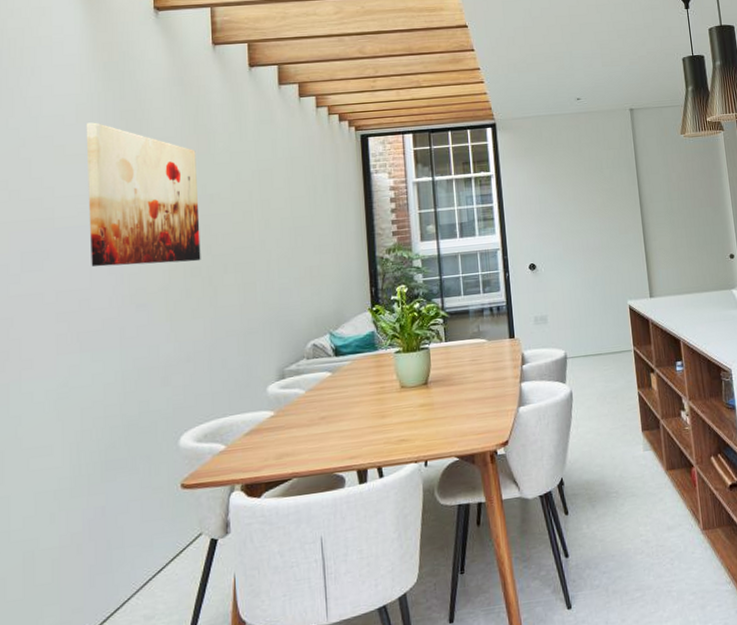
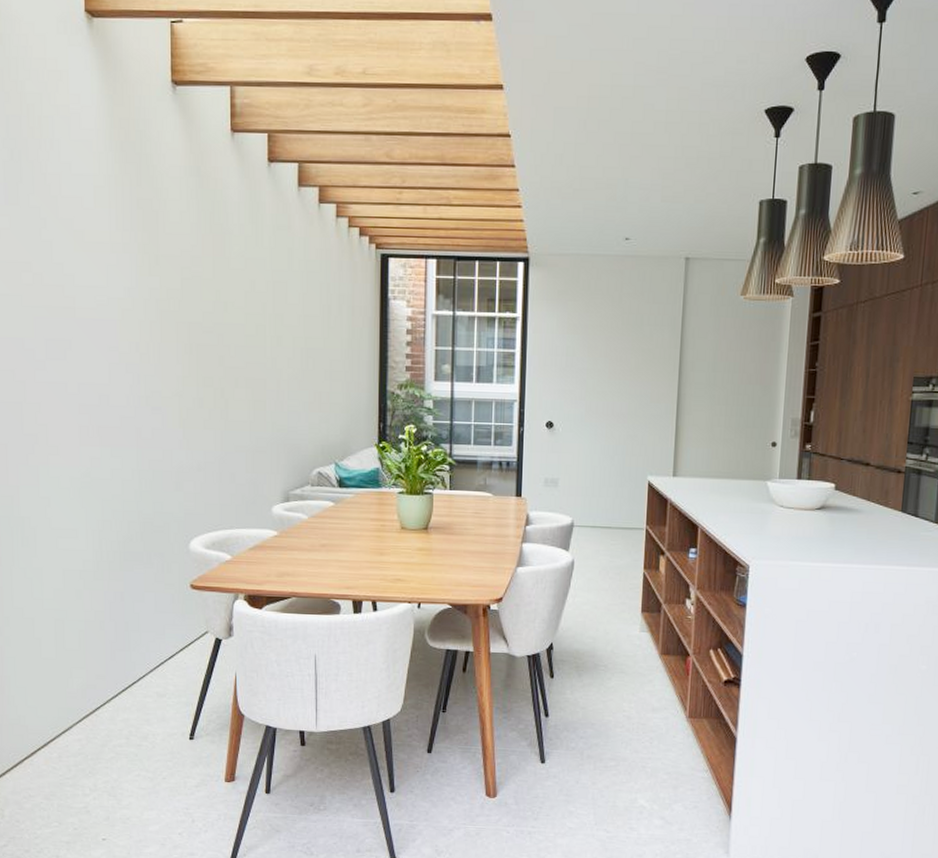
wall art: present [86,122,201,267] -> none [103,208,213,371]

